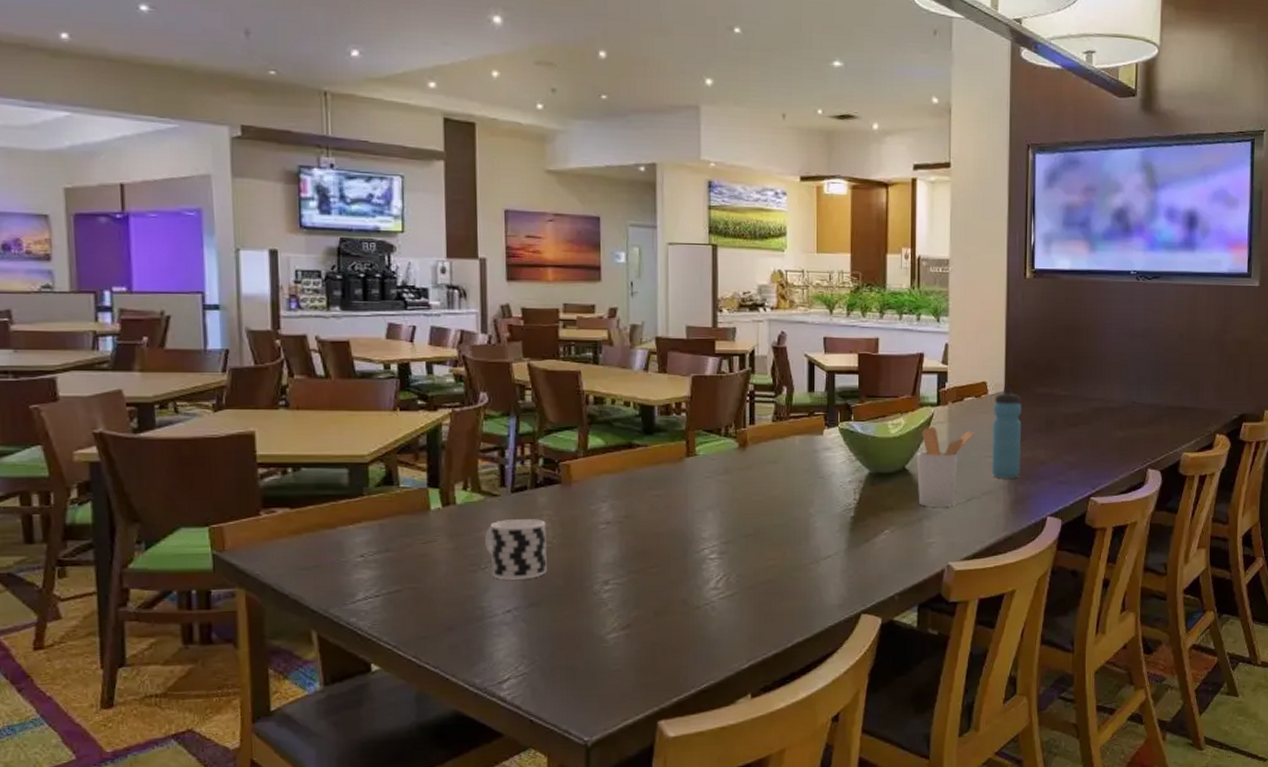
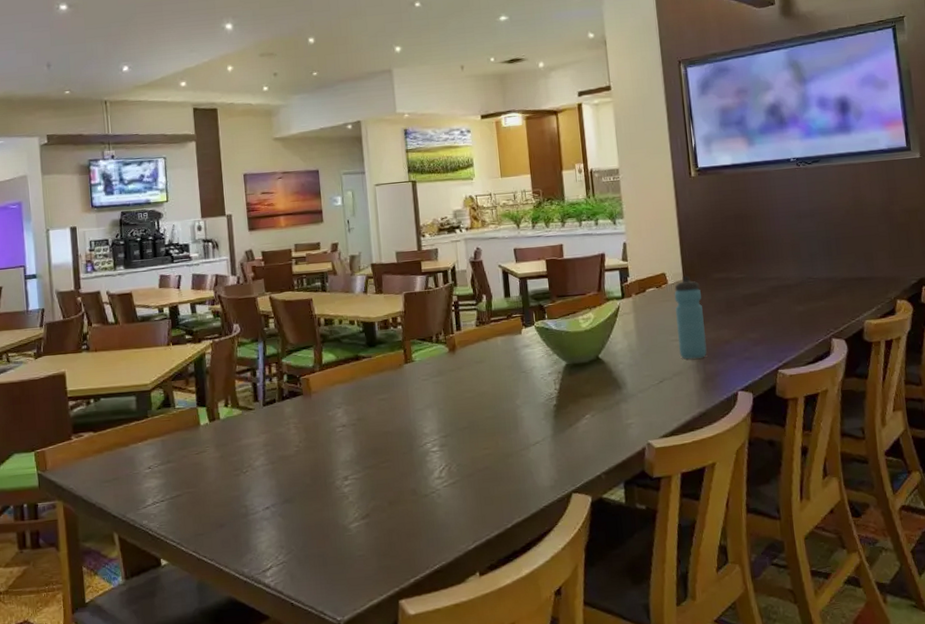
cup: present [485,519,547,580] -> none [244,427,296,481]
utensil holder: present [917,426,976,506] -> none [608,317,661,391]

